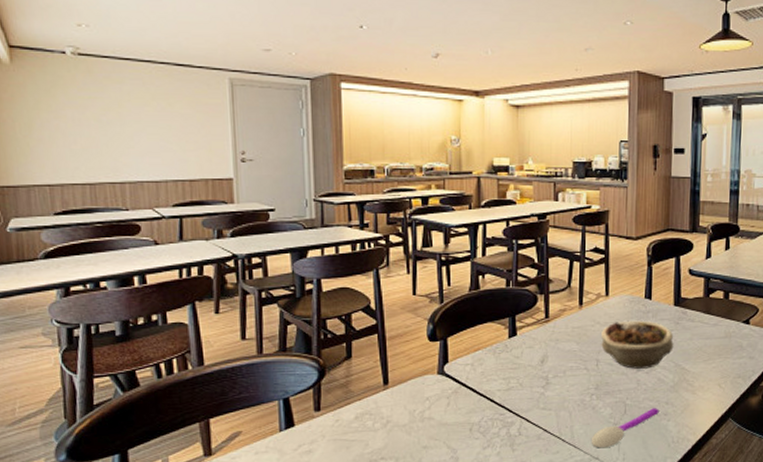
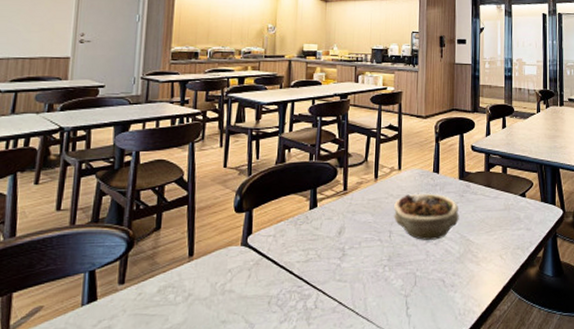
spoon: present [591,408,659,449] -> none [383,279,447,322]

